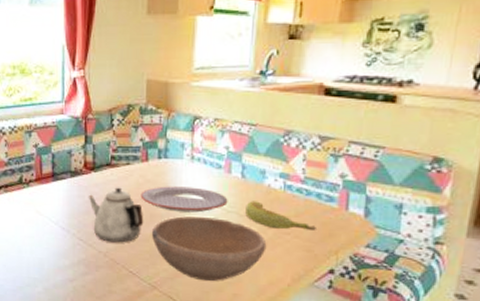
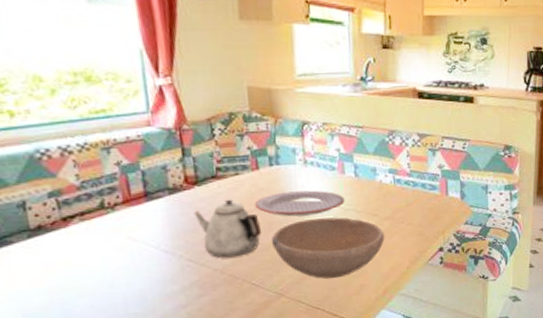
banana: present [245,201,316,230] -> none [362,196,425,220]

